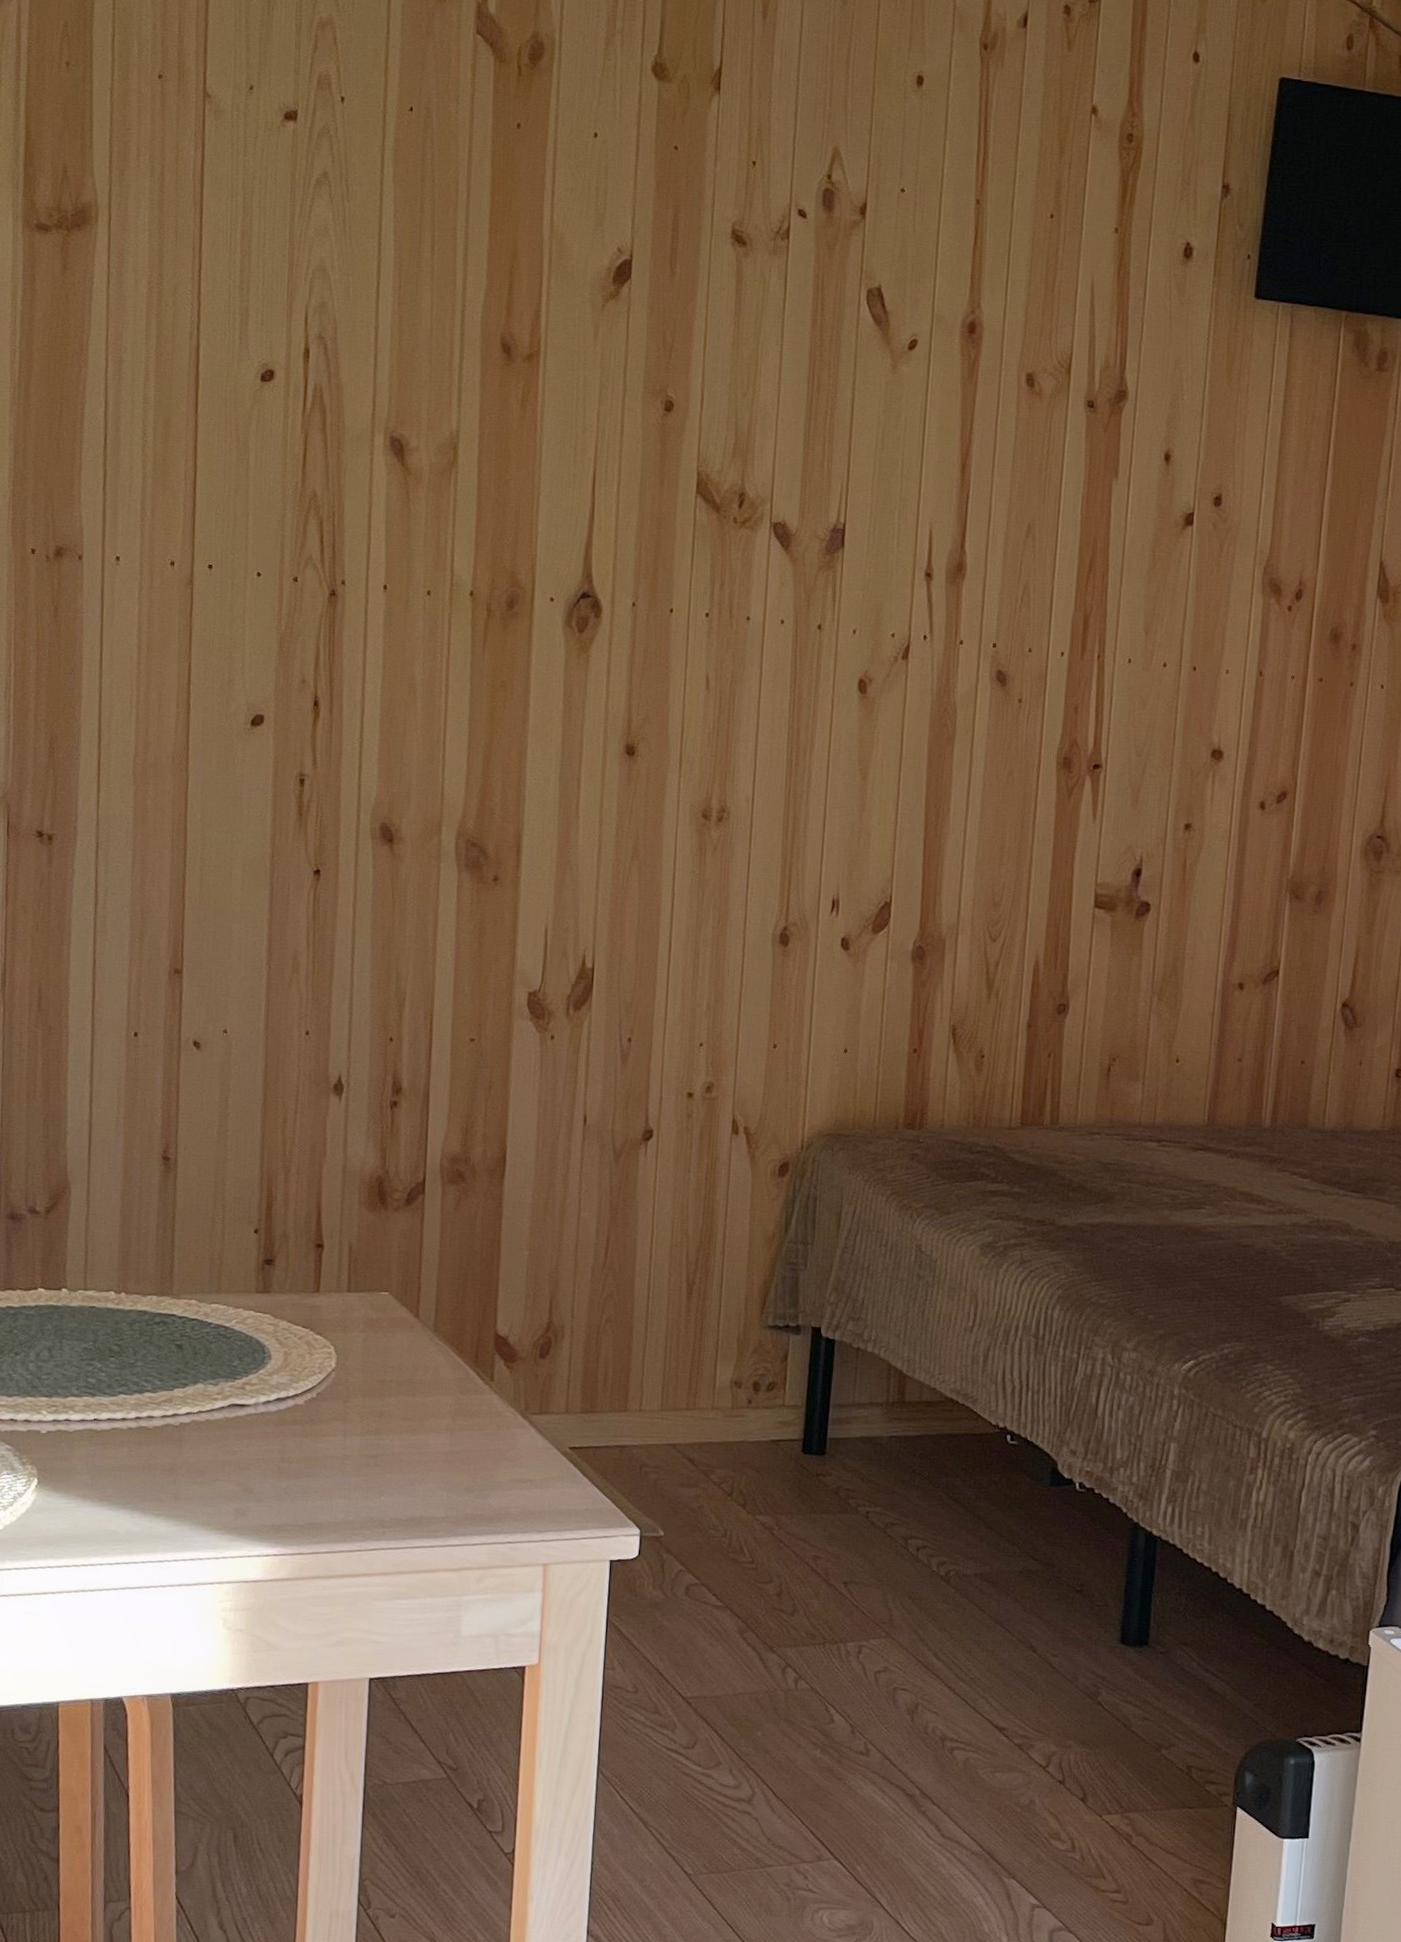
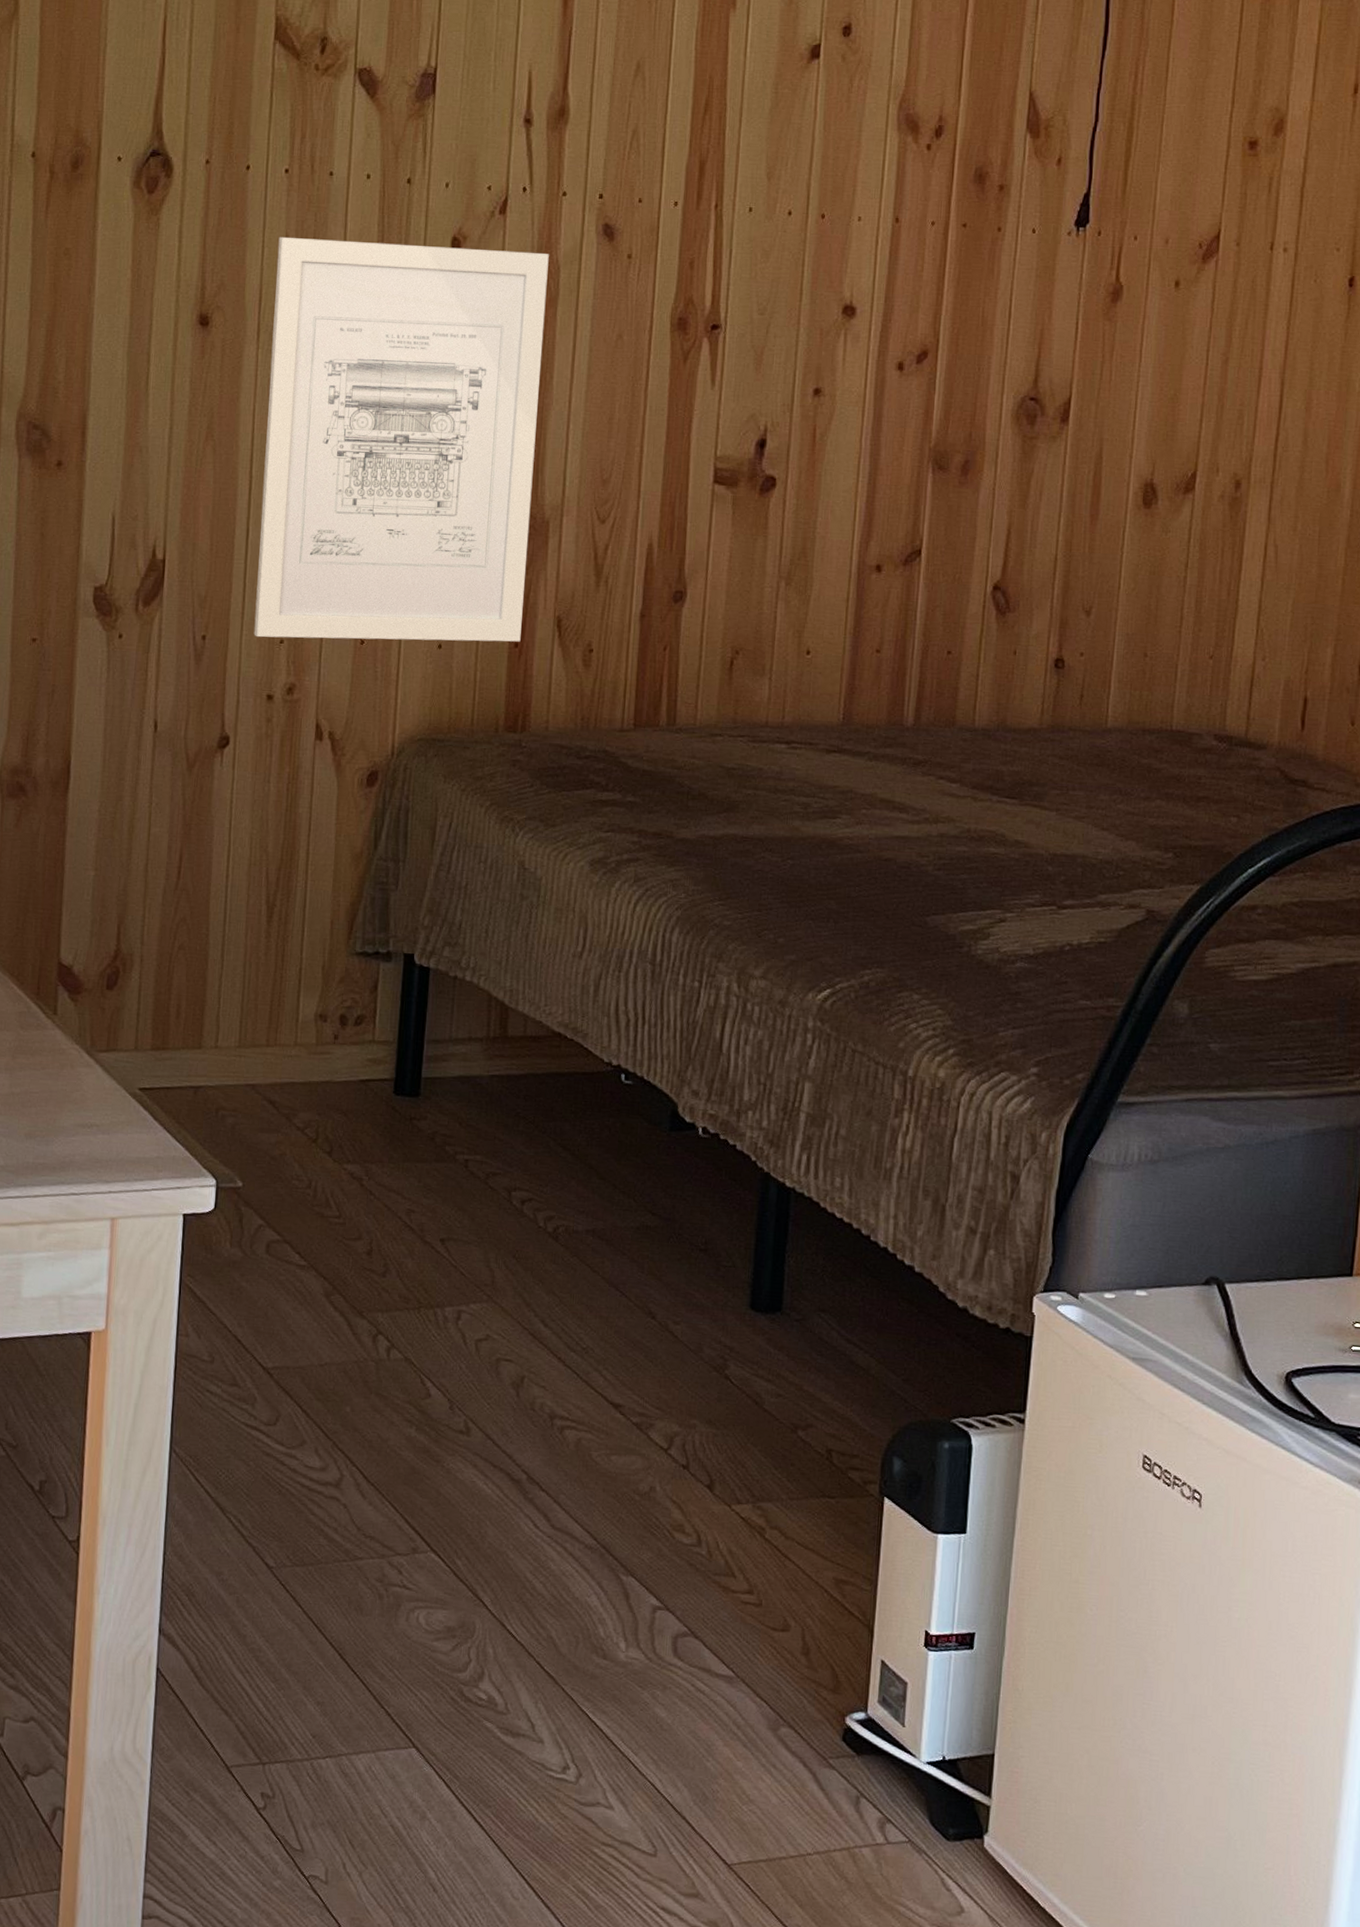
wall art: none [675,675,947,1048] -> present [253,236,549,642]

